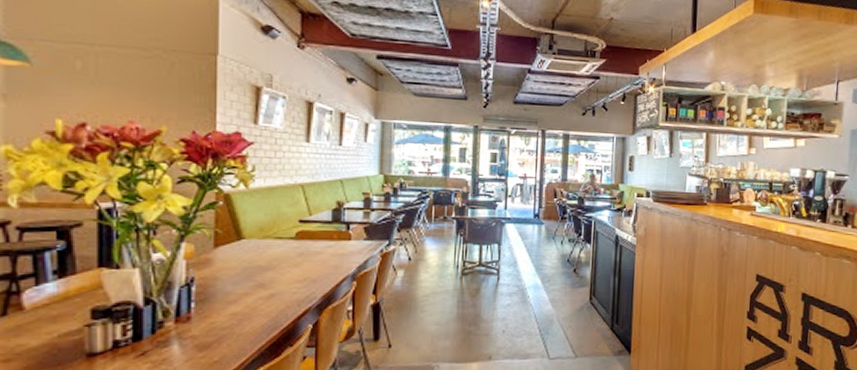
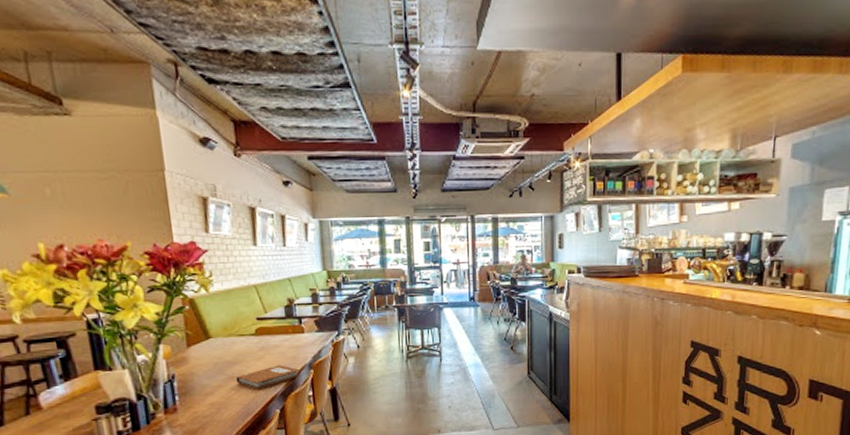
notebook: none [266,274,342,300] -> present [235,365,301,389]

